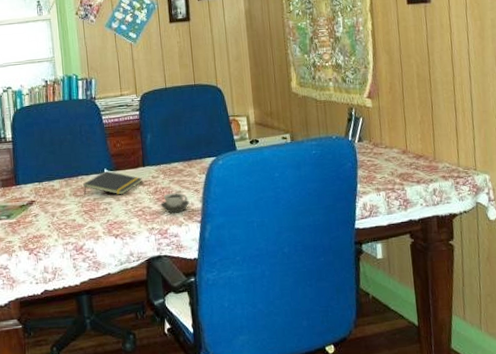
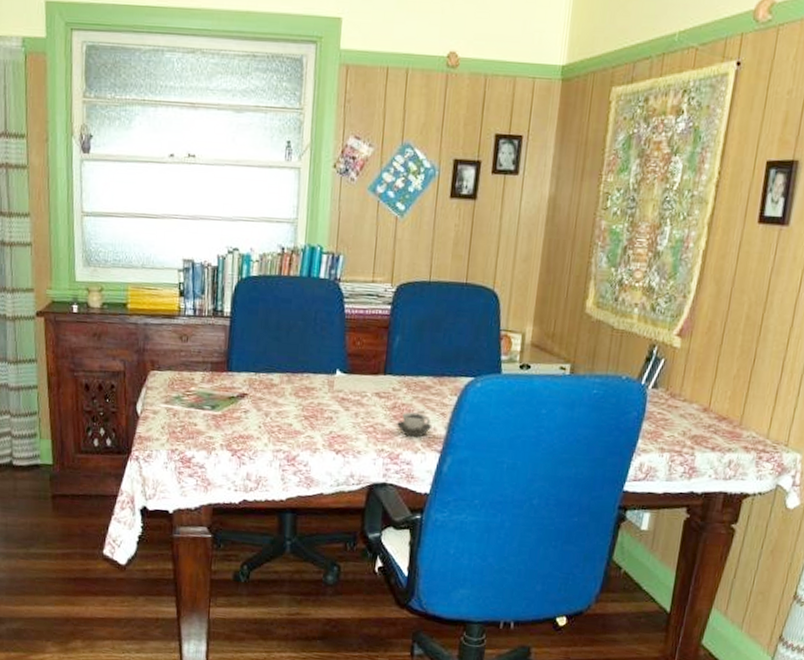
notepad: present [83,170,142,196] -> none [307,372,380,404]

